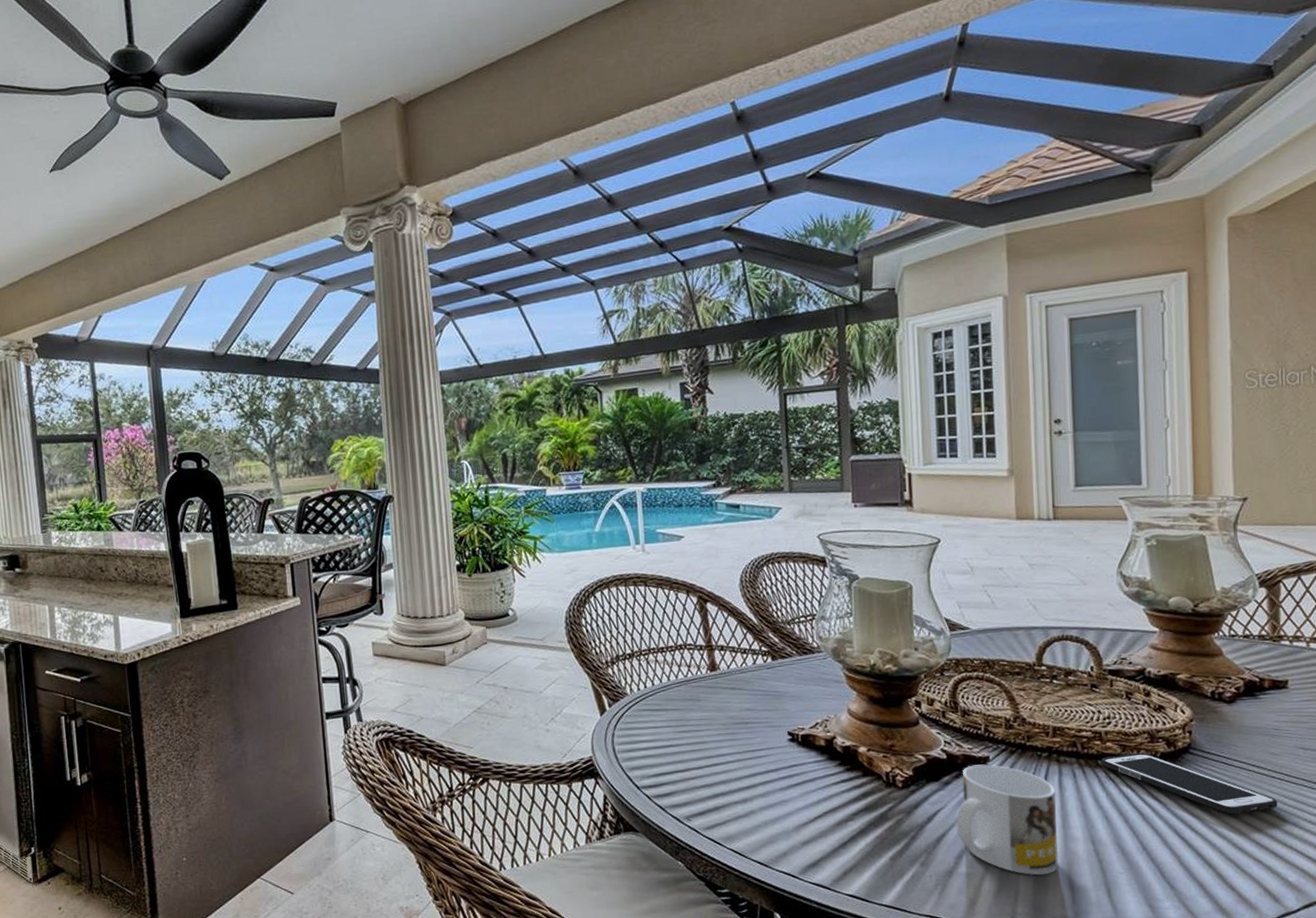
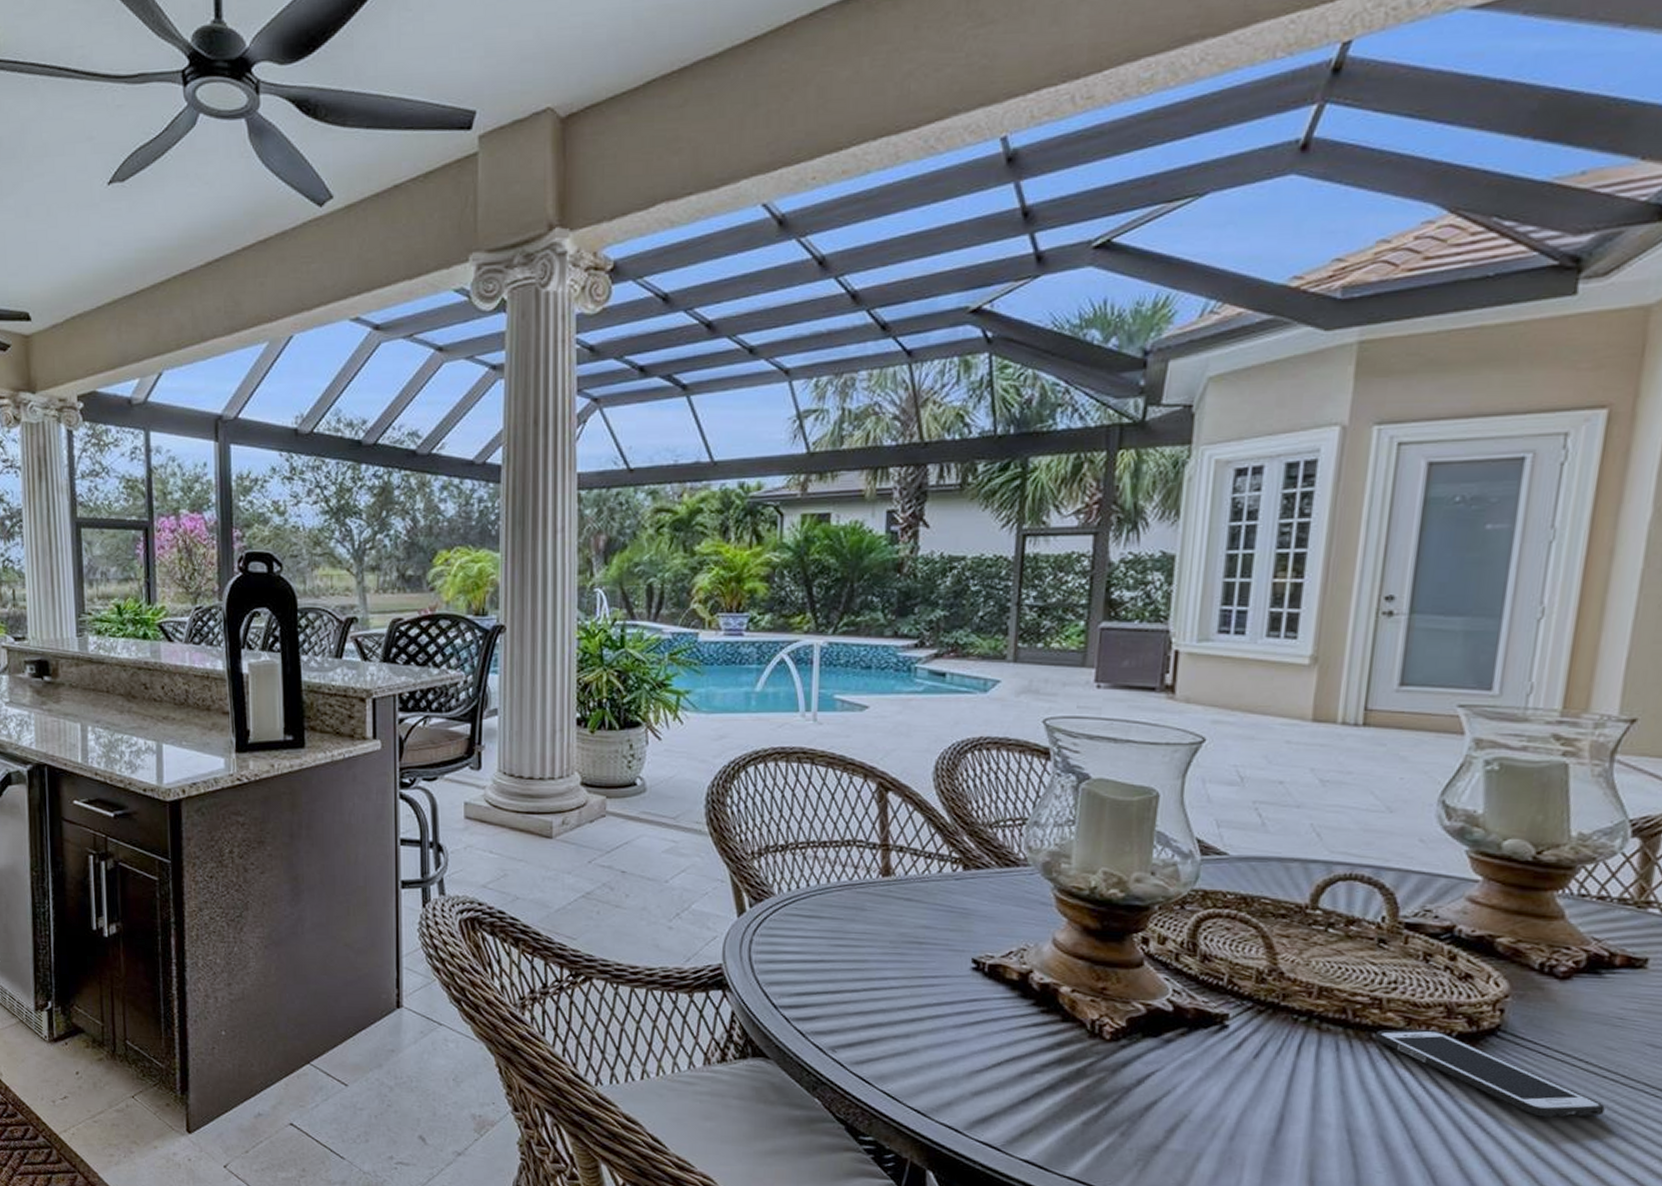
mug: present [956,764,1058,876] -> none [1172,1022,1310,1164]

